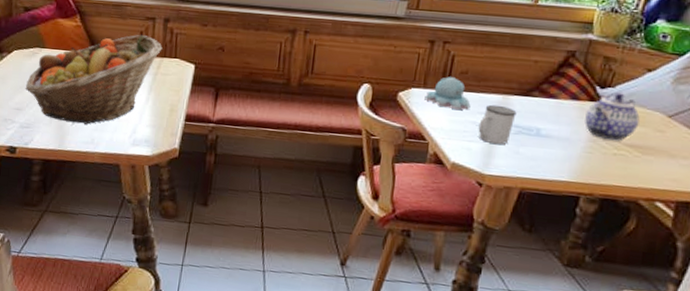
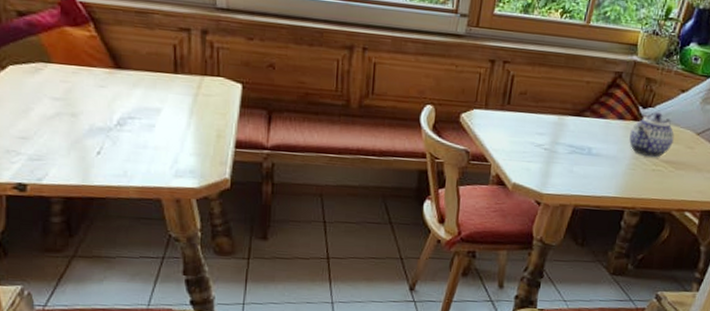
fruit basket: present [25,34,163,124] -> none [30,48,202,155]
candle: present [424,76,471,110] -> none [486,97,530,131]
mug: present [478,104,517,145] -> none [536,125,571,165]

